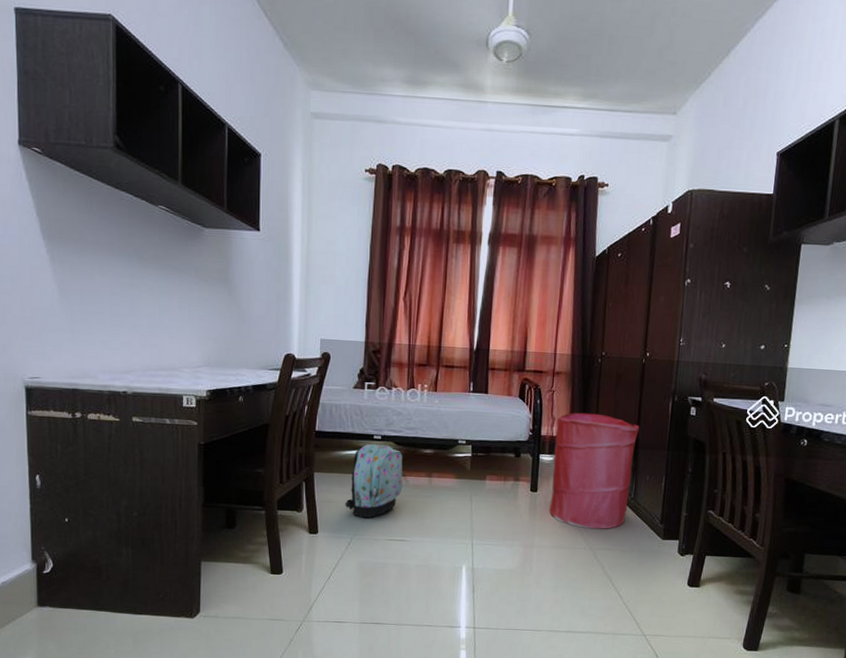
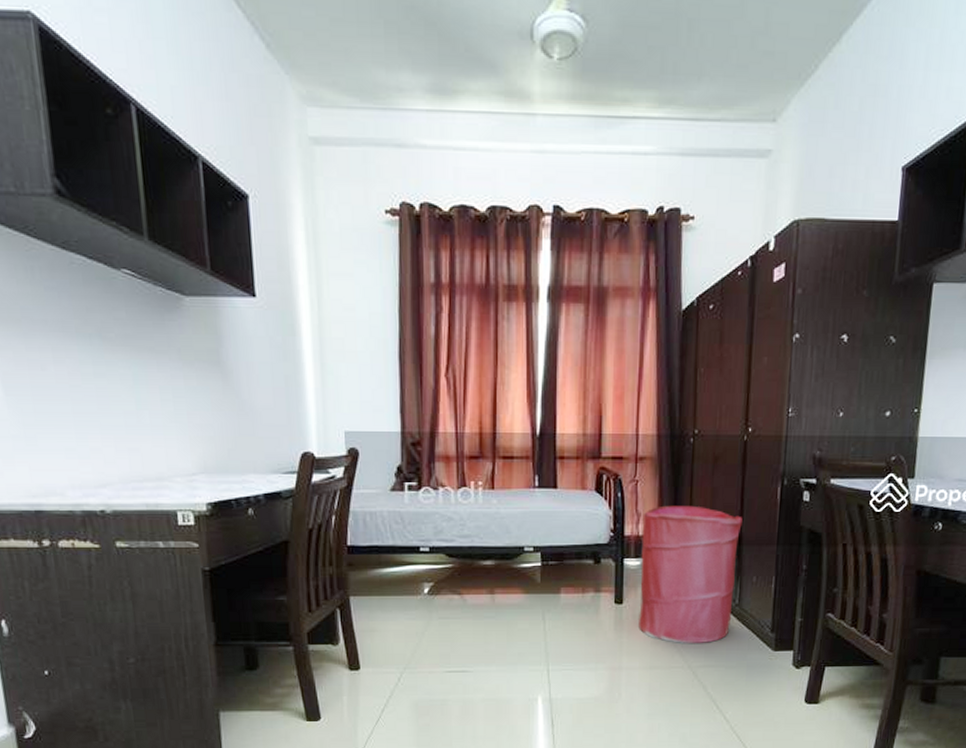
backpack: present [345,443,403,518] -> none [390,557,460,648]

